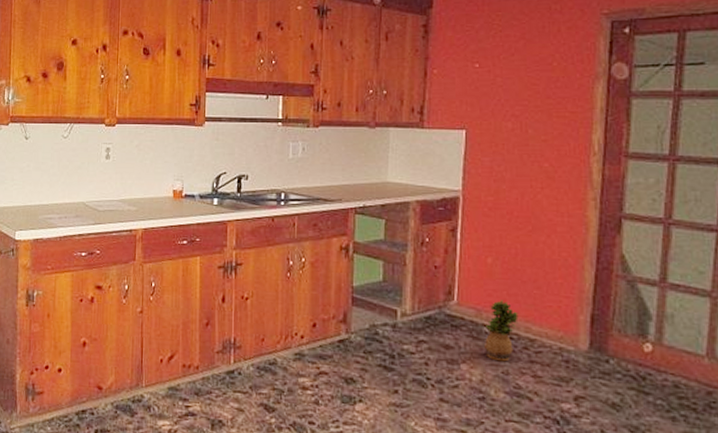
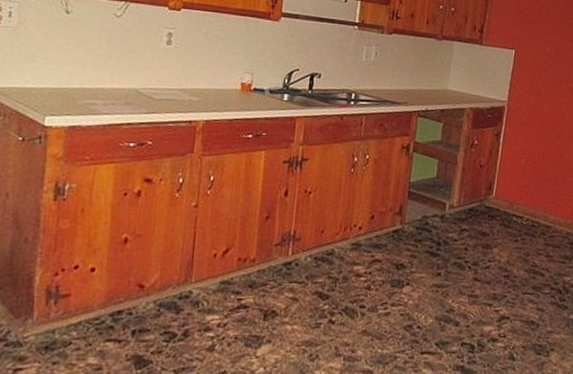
potted plant: present [485,300,519,362] -> none [513,194,540,245]

